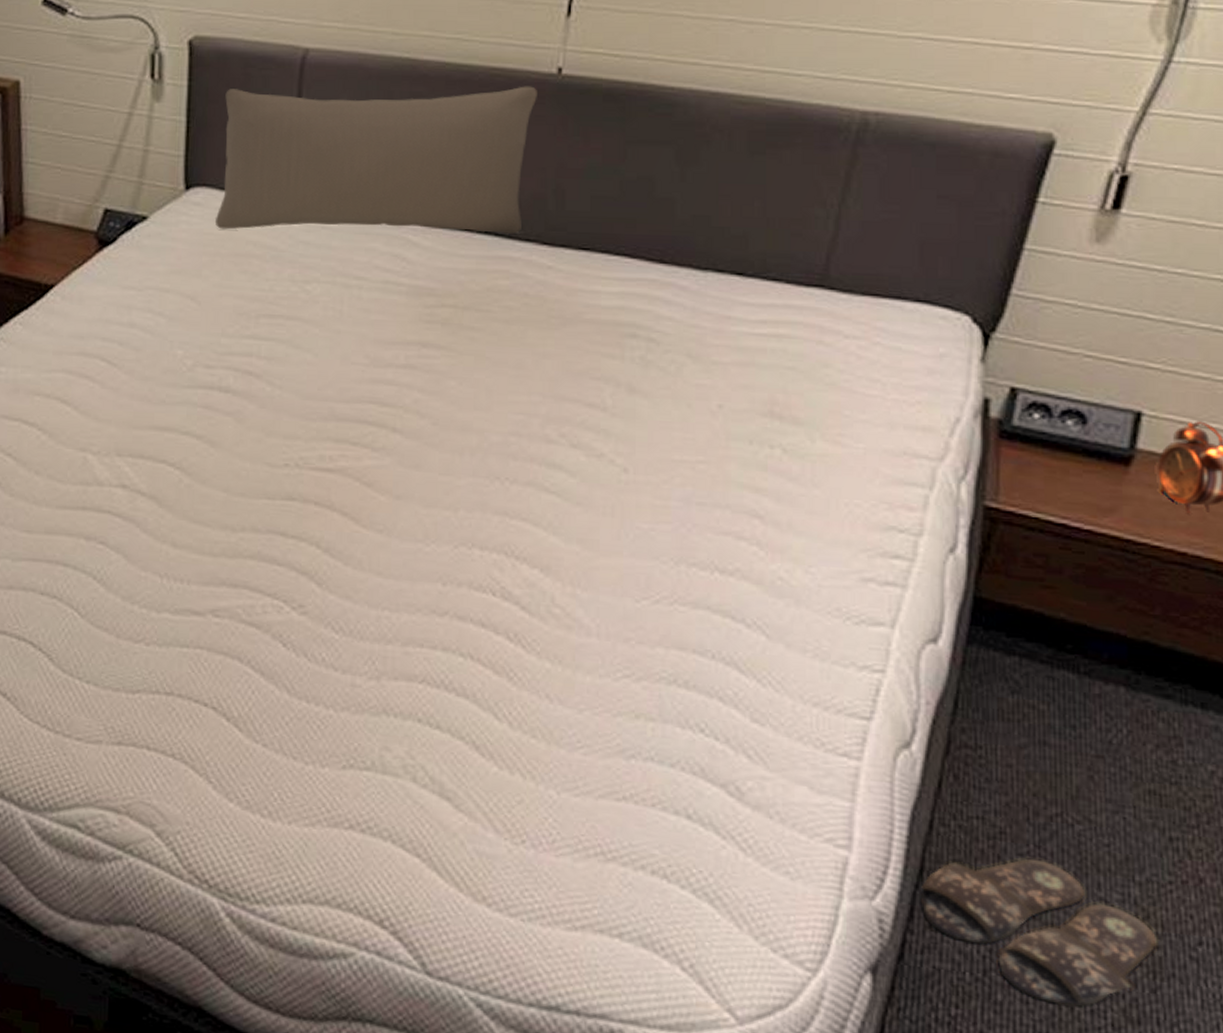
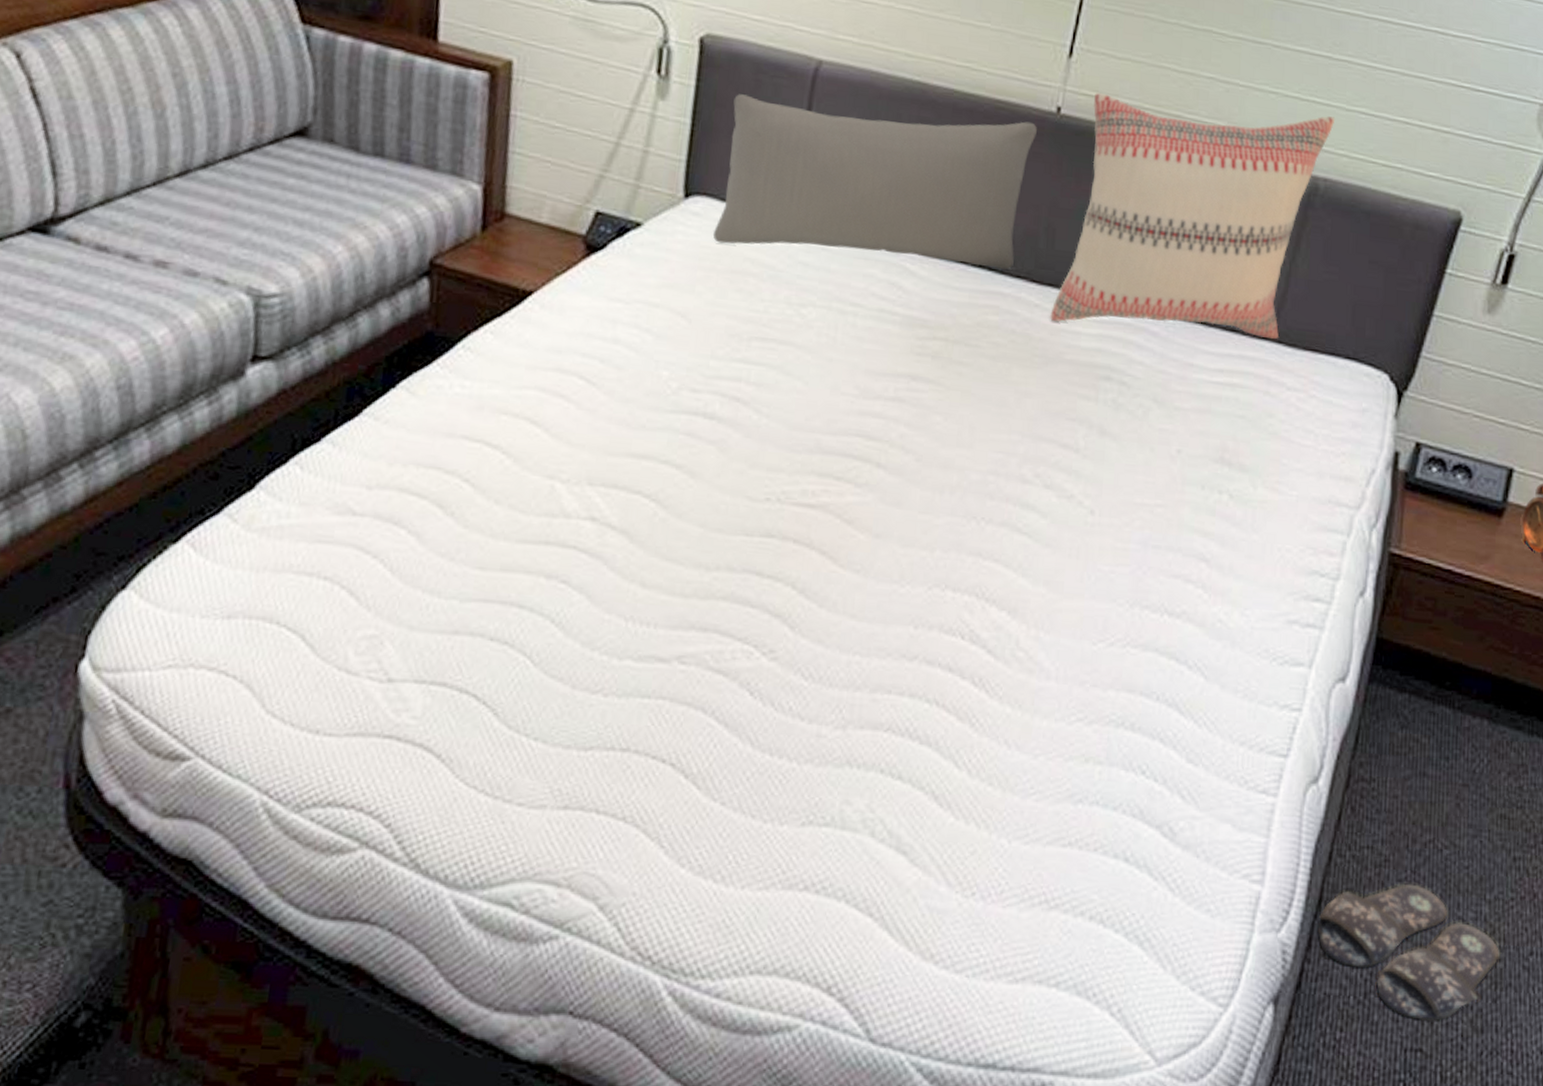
pillow: none [565,46,885,287] -> present [1050,92,1336,340]

